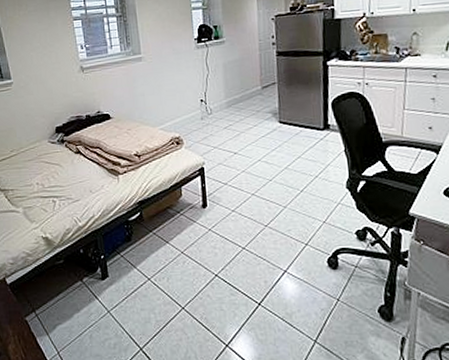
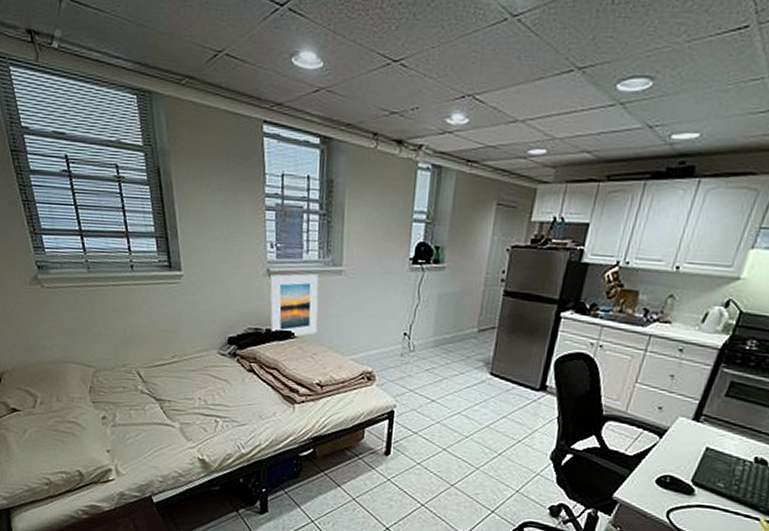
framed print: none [84,64,129,119] -> present [270,274,319,337]

